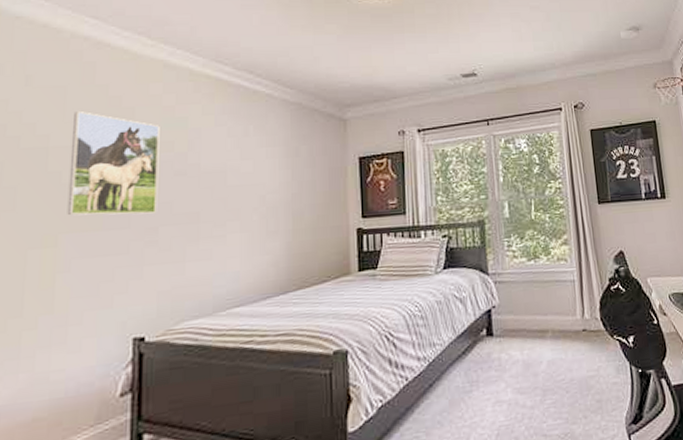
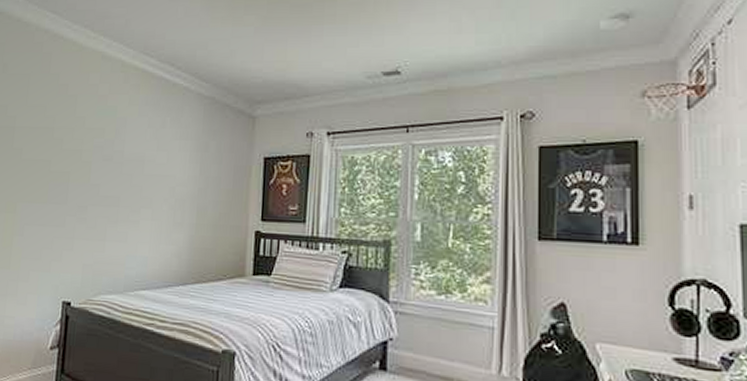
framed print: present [67,112,160,216] -> none [24,97,95,193]

